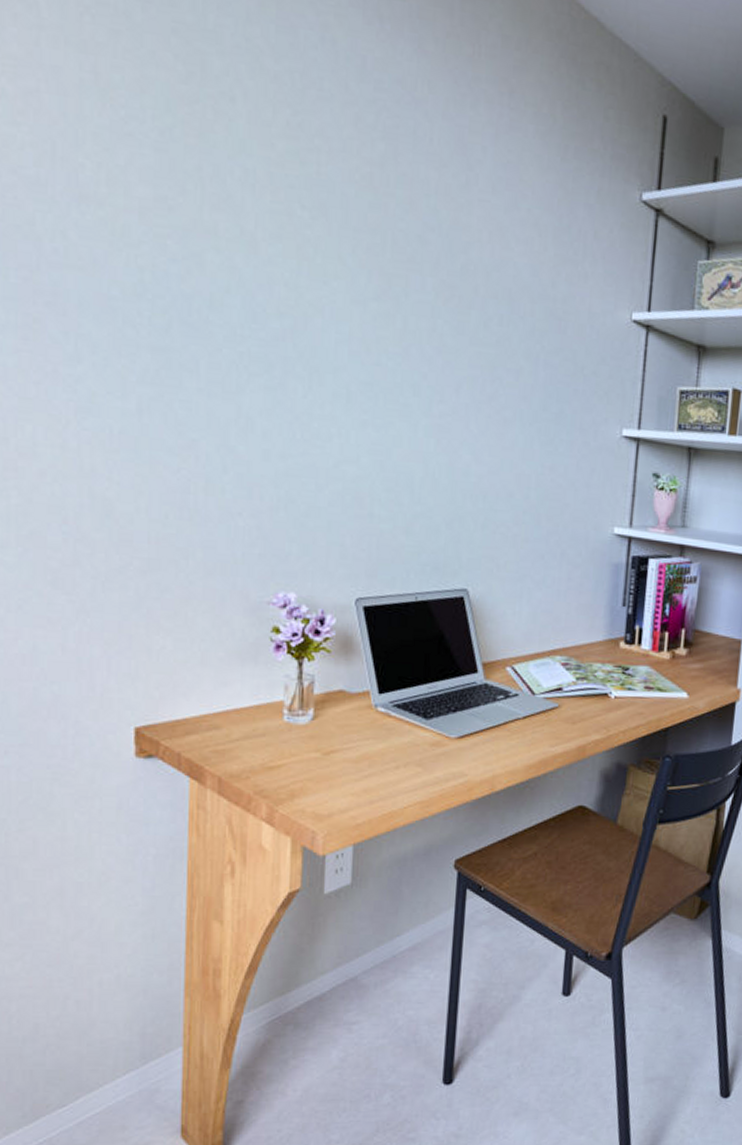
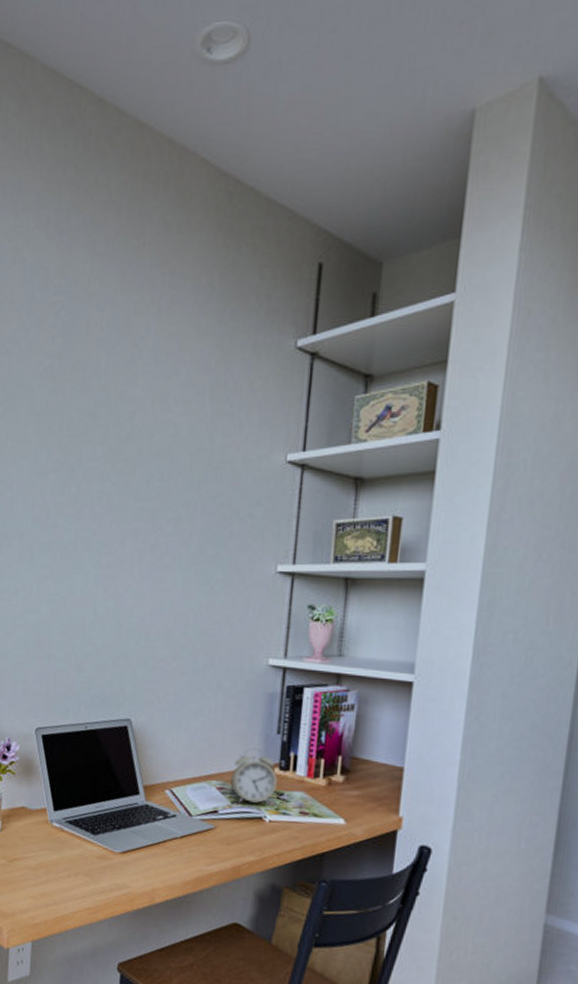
alarm clock: none [575,621,623,679] -> present [230,748,277,804]

